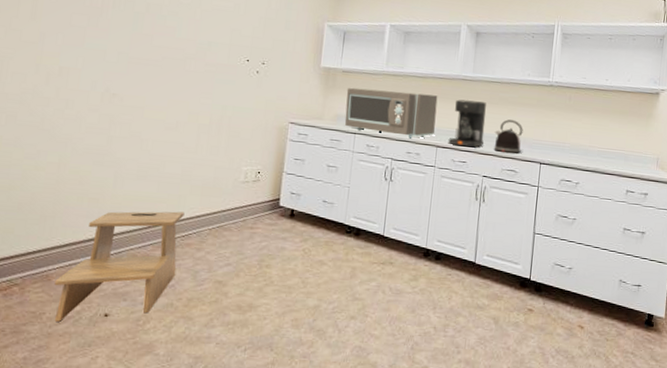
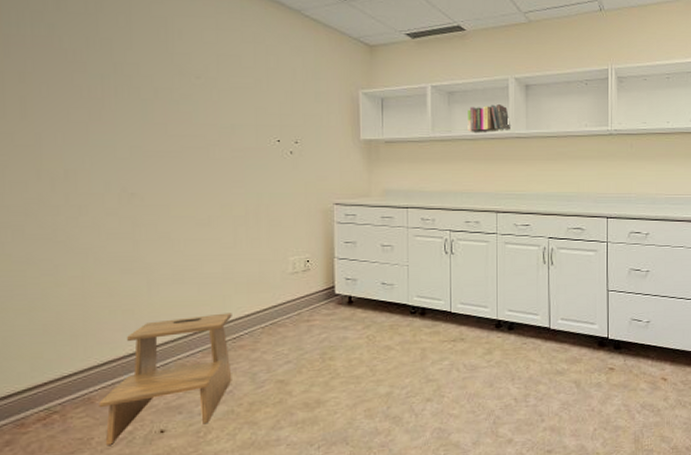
microwave: present [344,87,438,140] -> none [392,157,492,208]
books: none [419,47,459,73] -> present [467,104,510,134]
coffee maker: present [448,99,486,148] -> none [508,159,545,209]
kettle: present [494,119,523,154] -> none [556,175,587,211]

